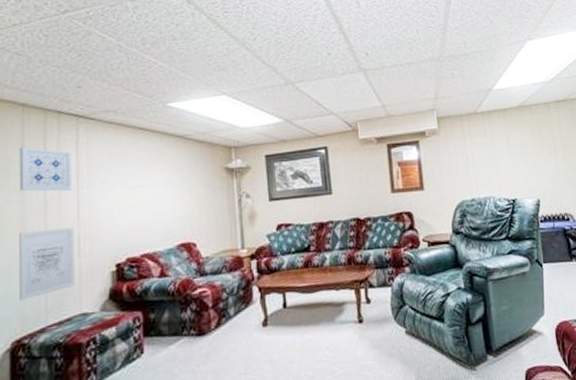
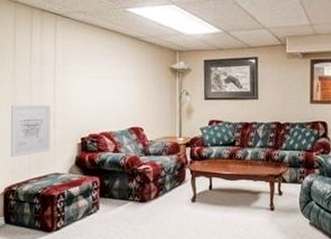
wall art: present [19,147,72,192] -> none [12,37,50,75]

